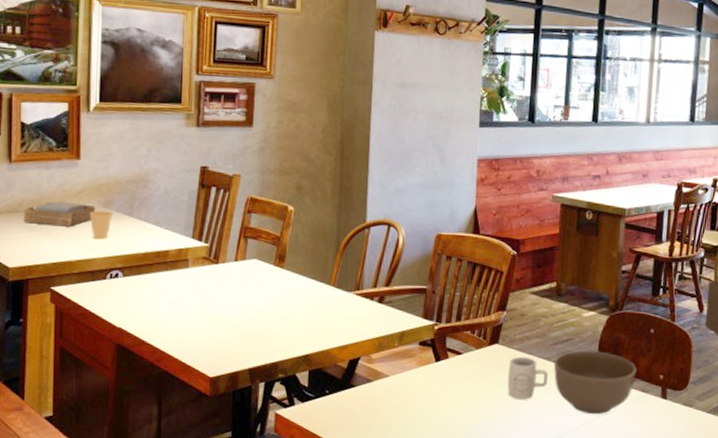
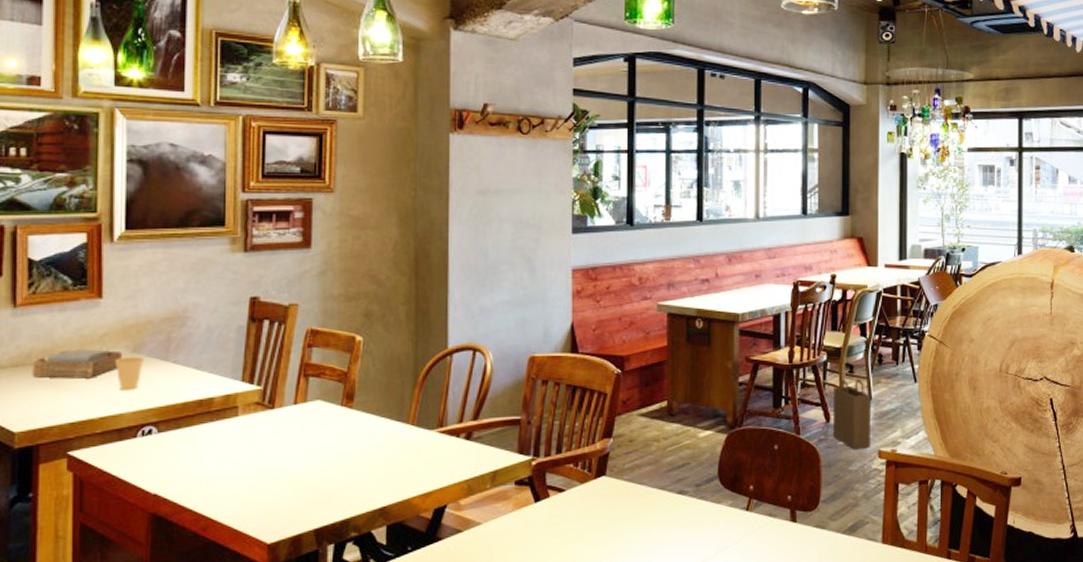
mug: present [507,356,548,400] -> none [618,488,663,538]
bowl: present [553,349,637,415] -> none [669,473,762,547]

